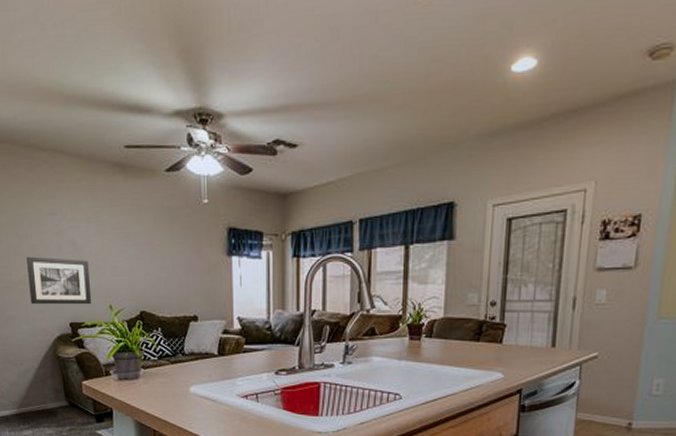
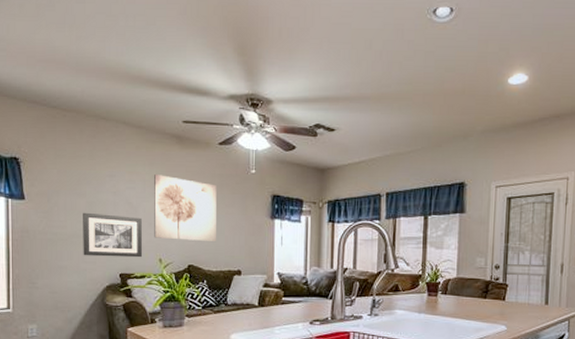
wall art: none [98,210,169,285] -> present [154,175,217,242]

